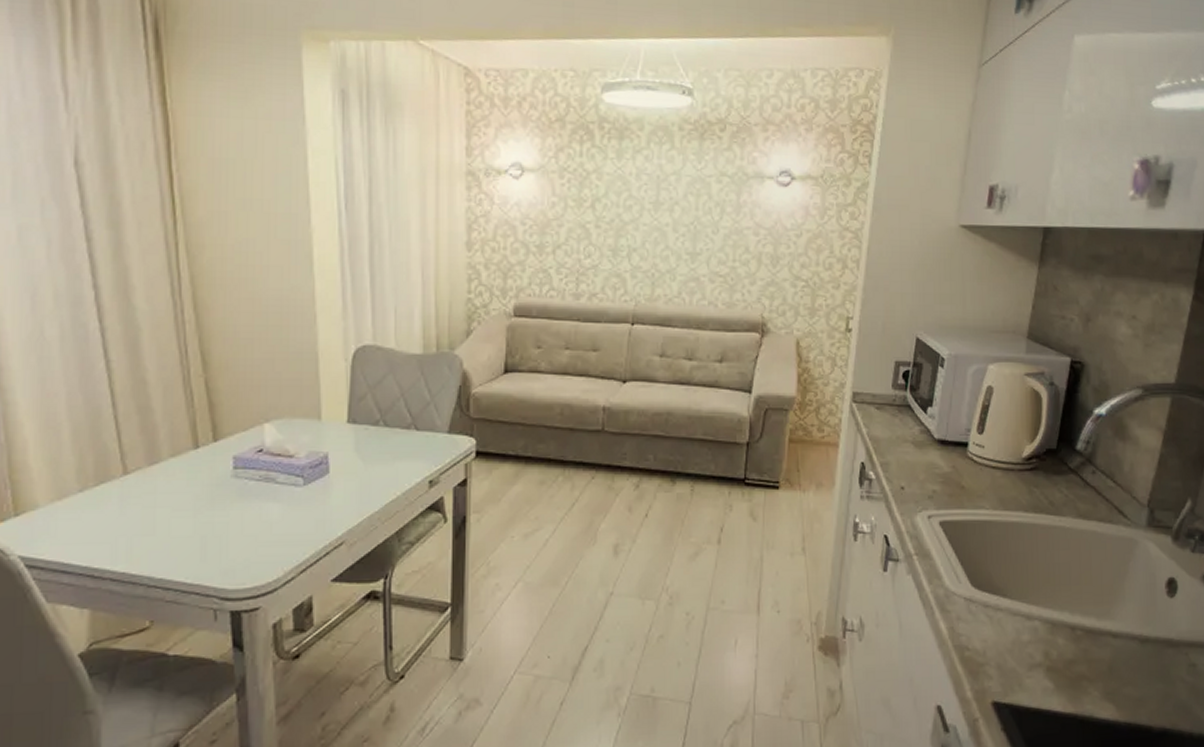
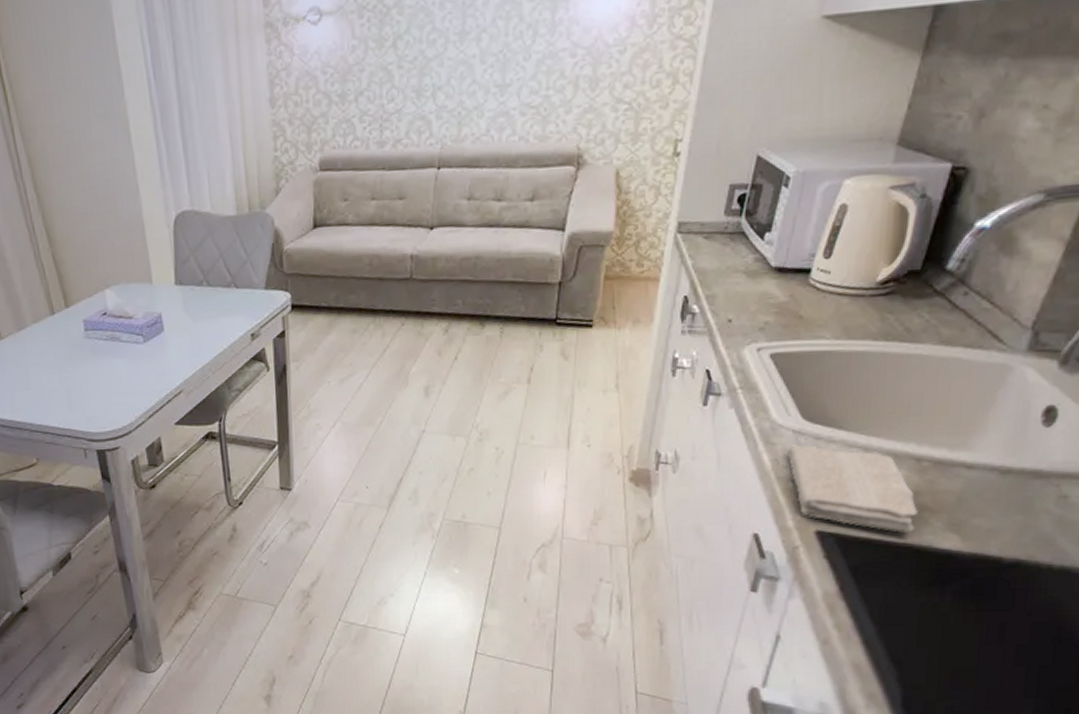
washcloth: none [960,612,1078,703] -> present [786,445,918,534]

